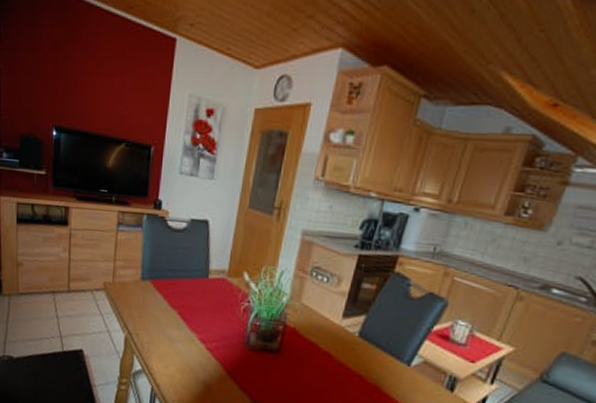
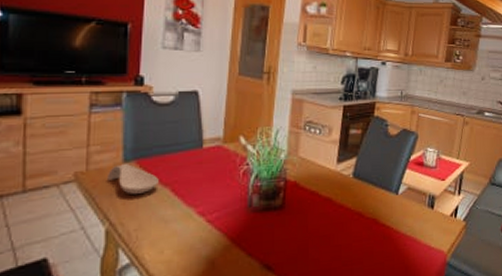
spoon rest: none [127,281,169,312] -> present [106,164,159,195]

